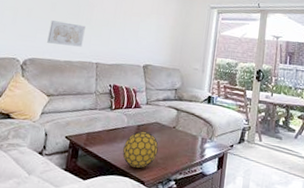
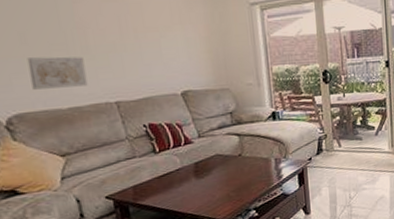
decorative ball: present [122,131,159,169] -> none [184,167,228,209]

